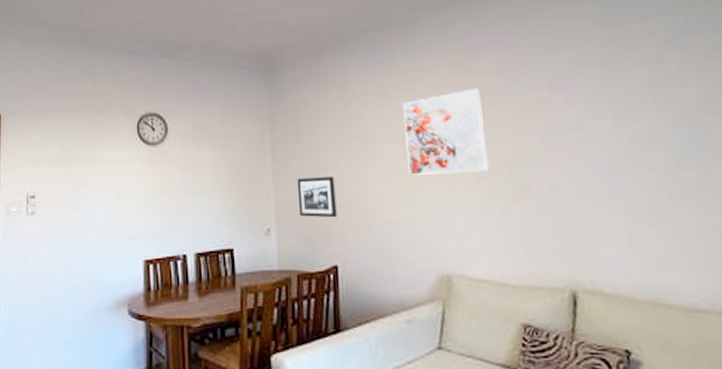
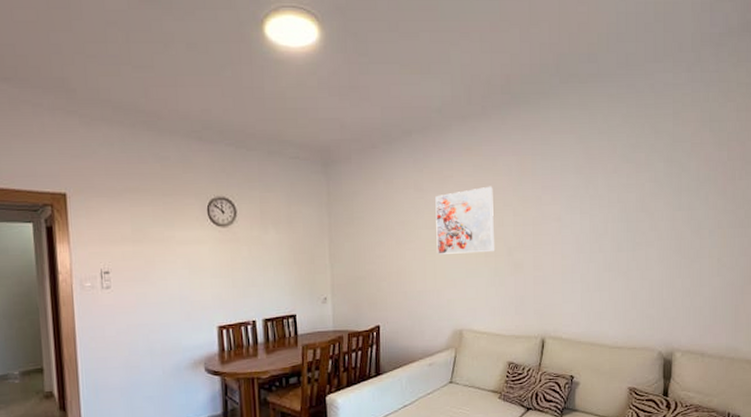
picture frame: present [296,177,337,218] -> none [349,255,381,289]

